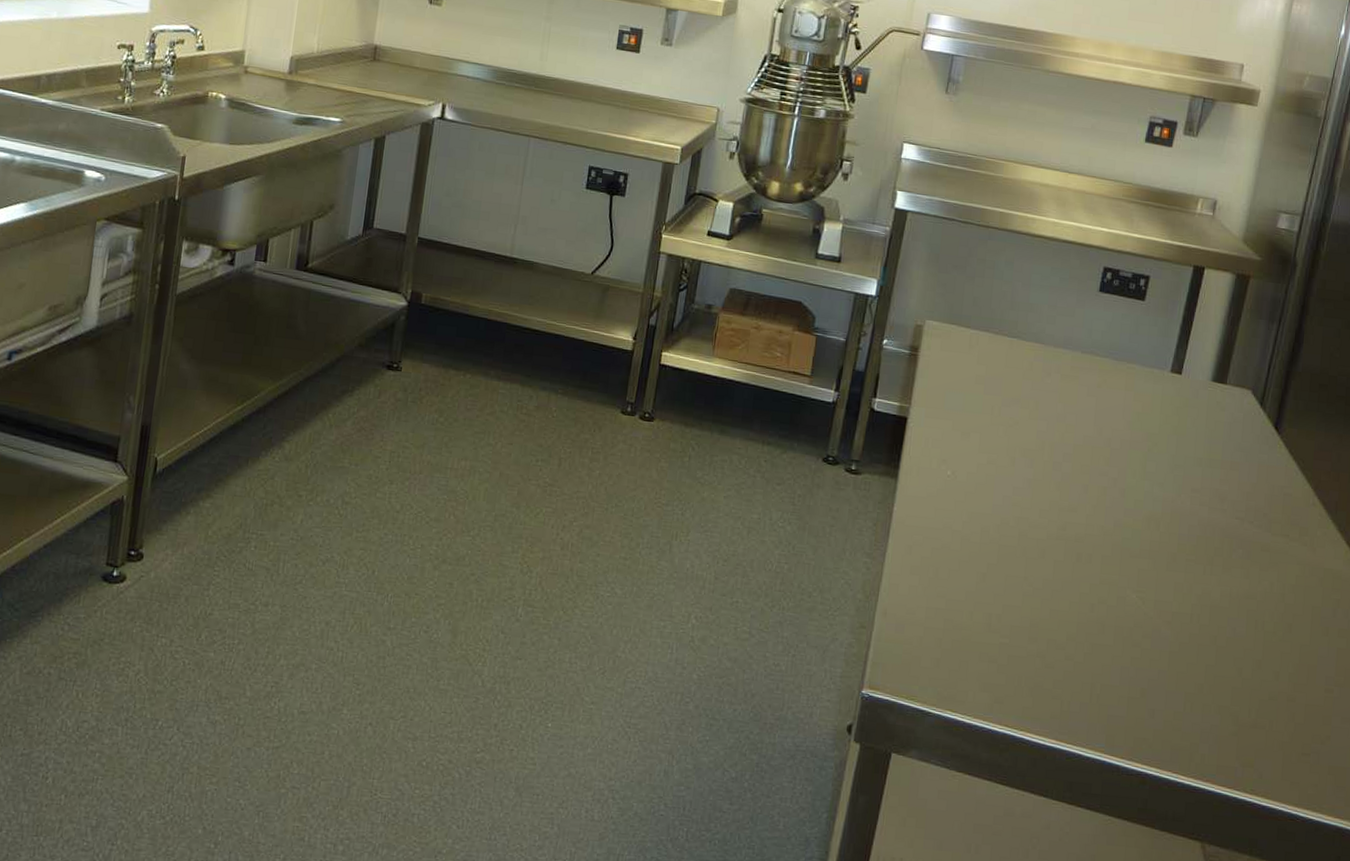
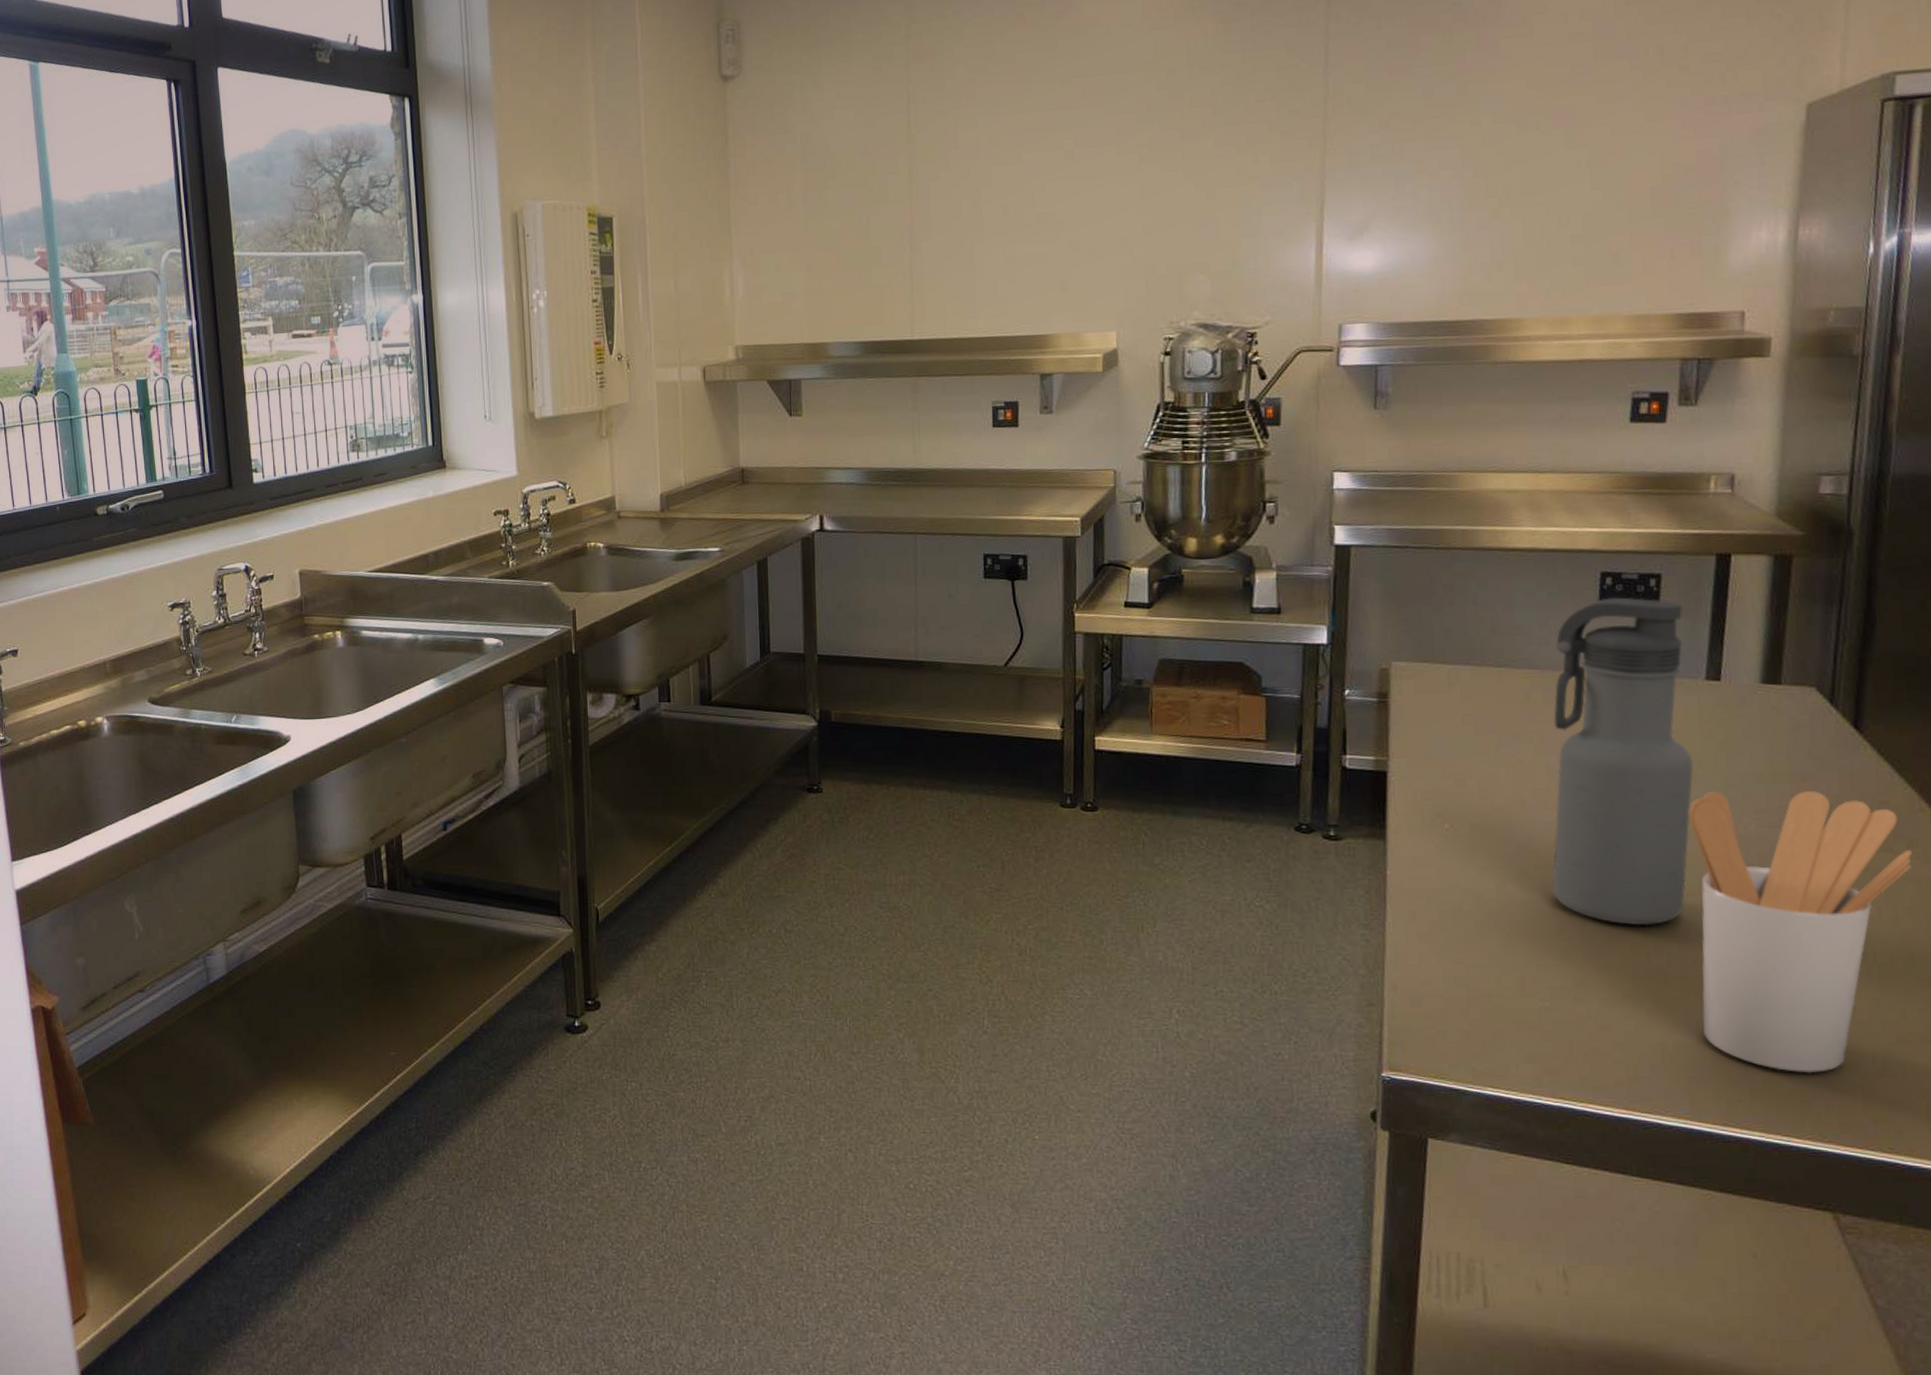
water bottle: none [1025,289,1162,580] -> present [1552,597,1694,926]
utensil holder: none [1125,469,1303,720] -> present [1688,791,1913,1073]

